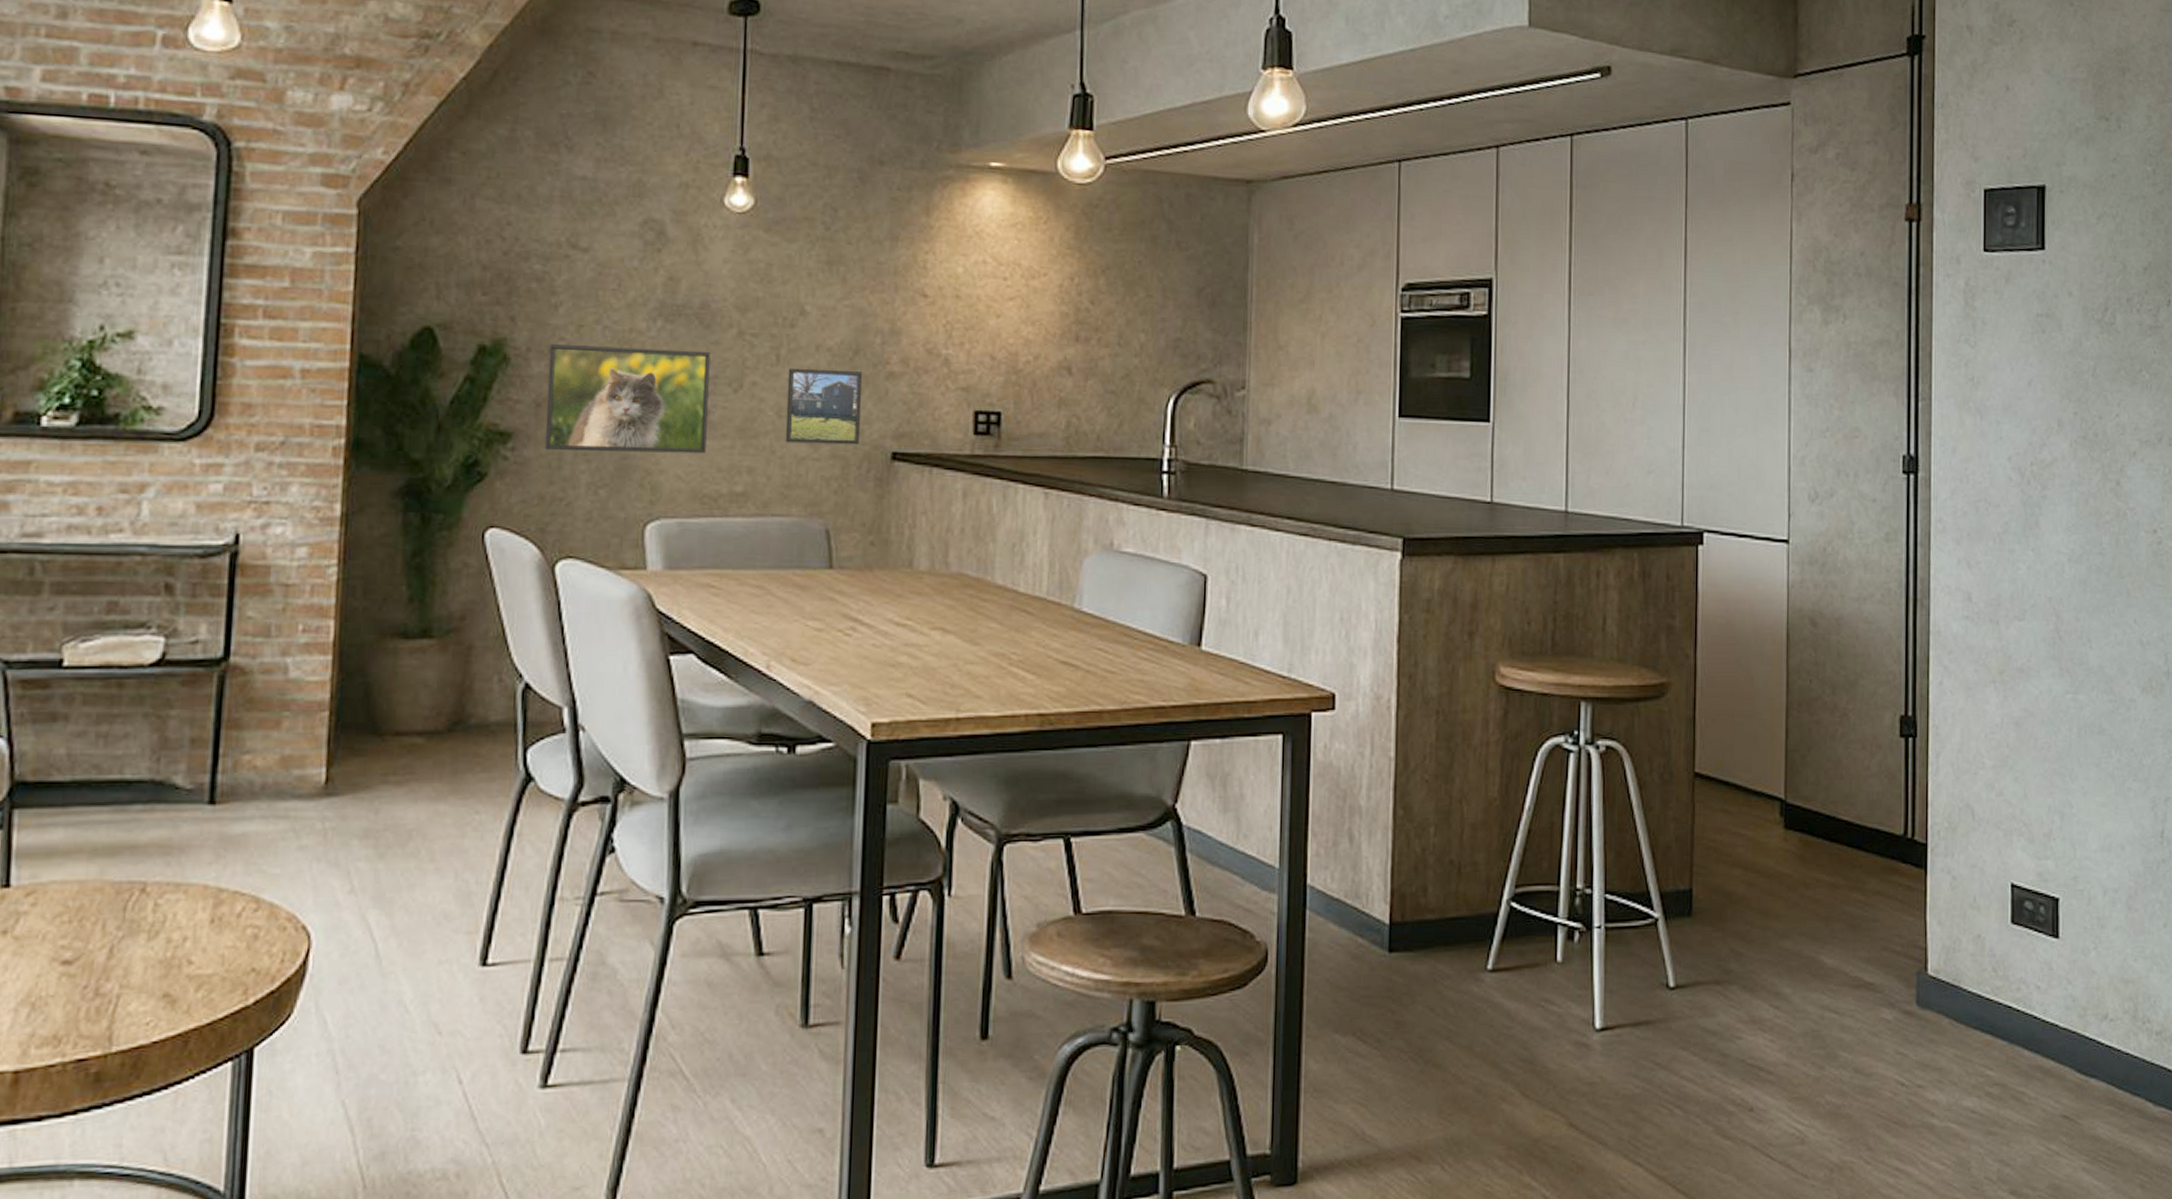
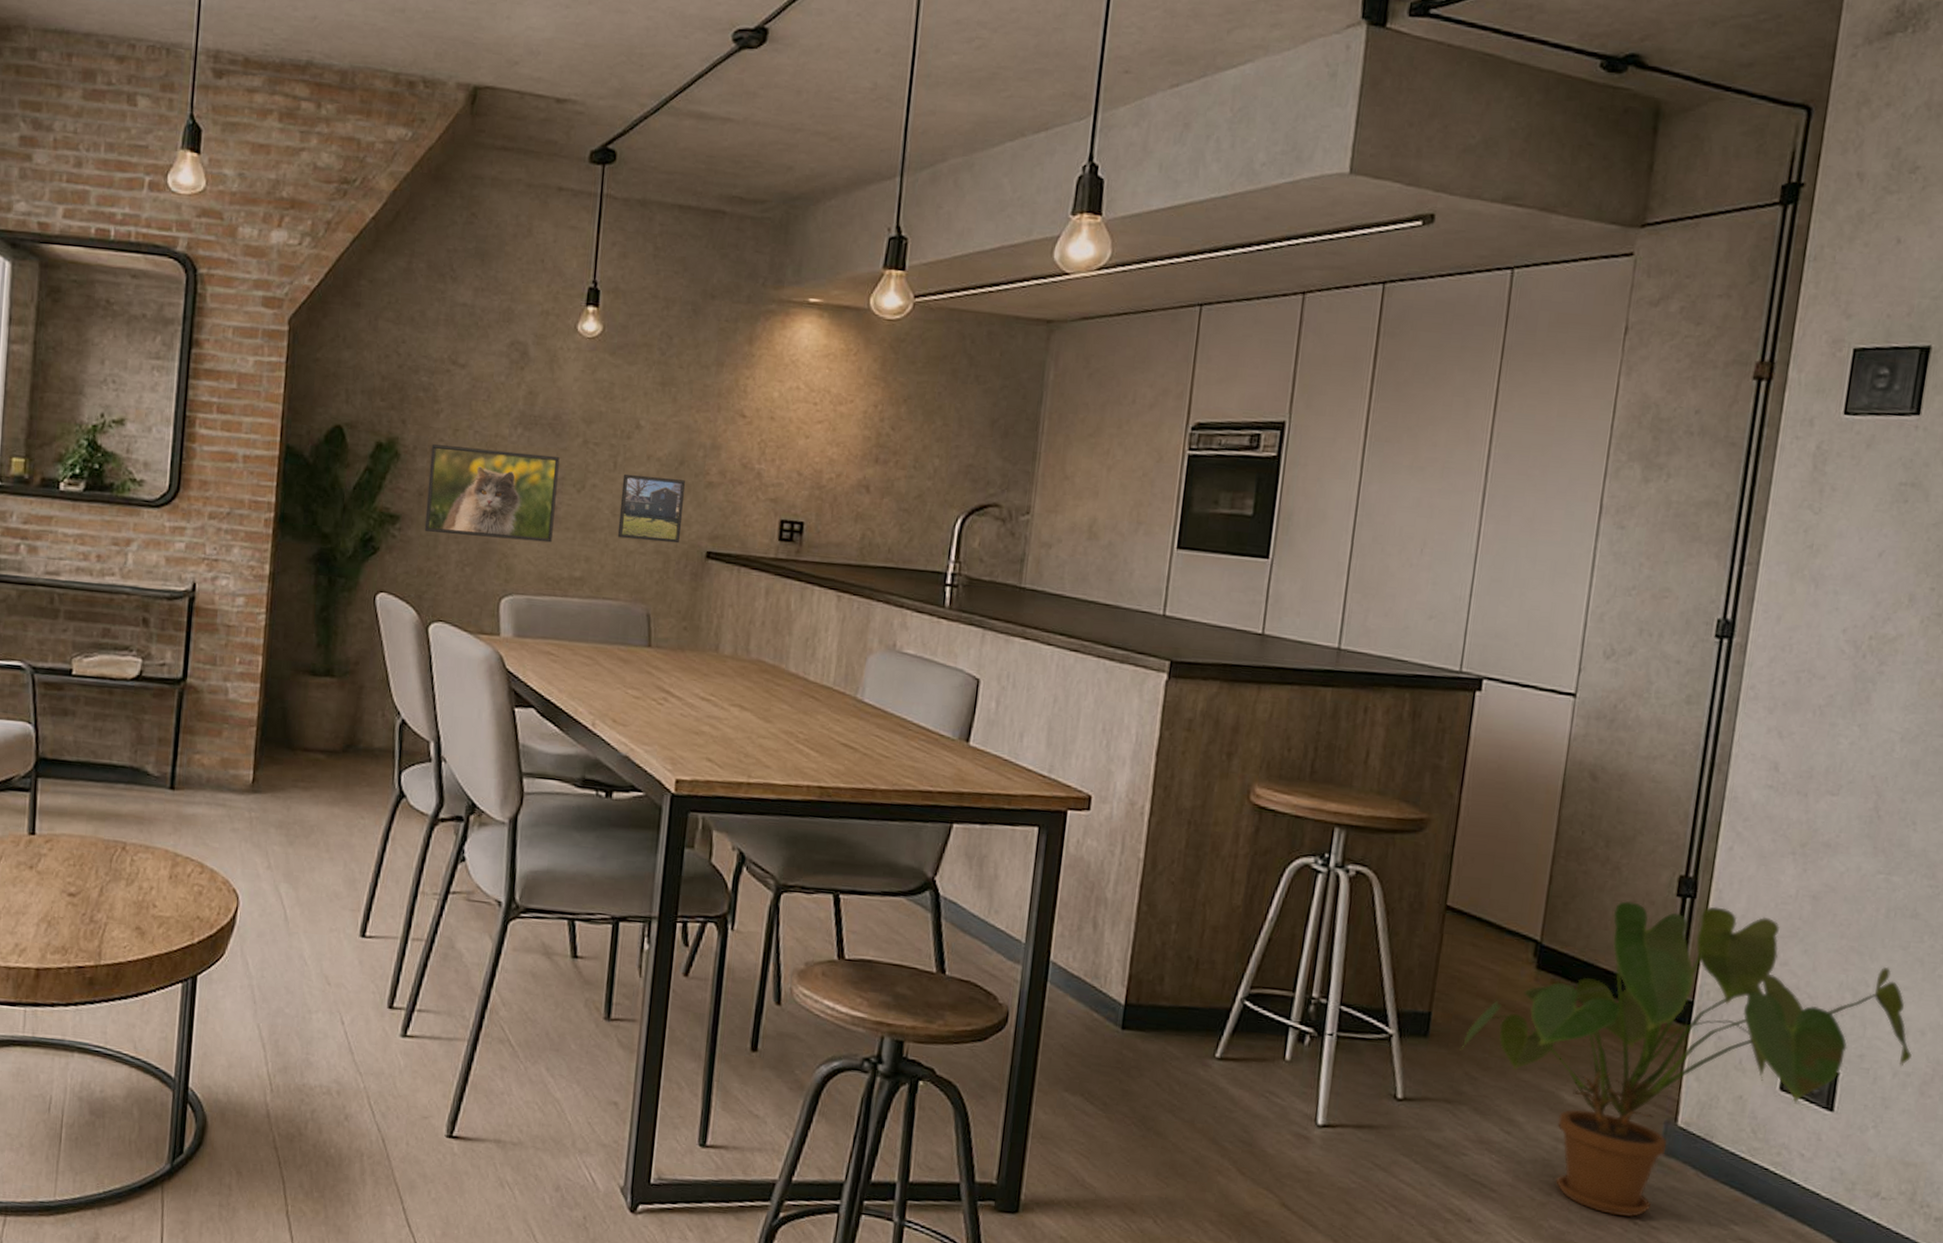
house plant: none [1723,743,2116,1080] -> present [1459,900,1912,1218]

